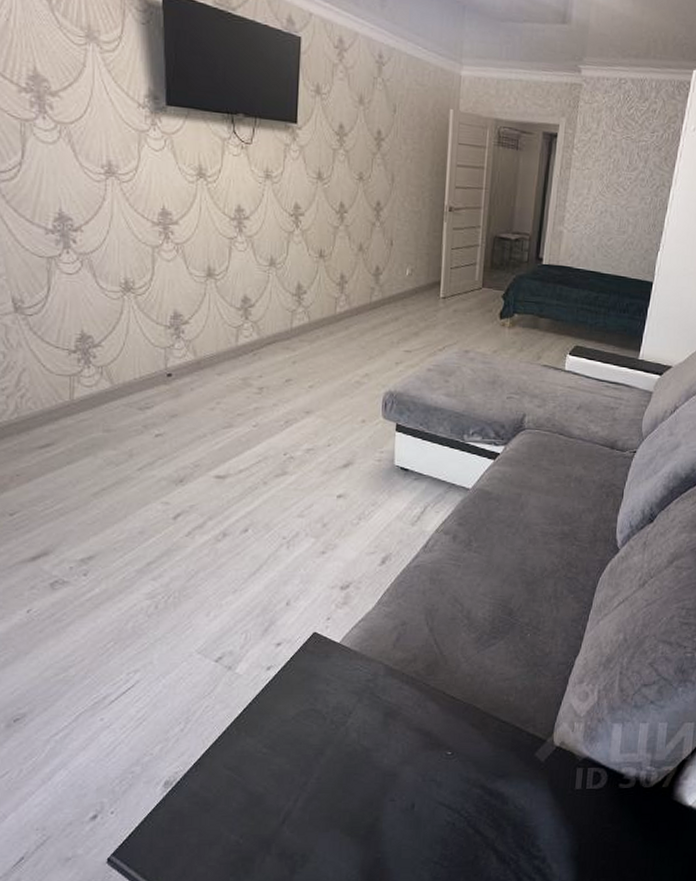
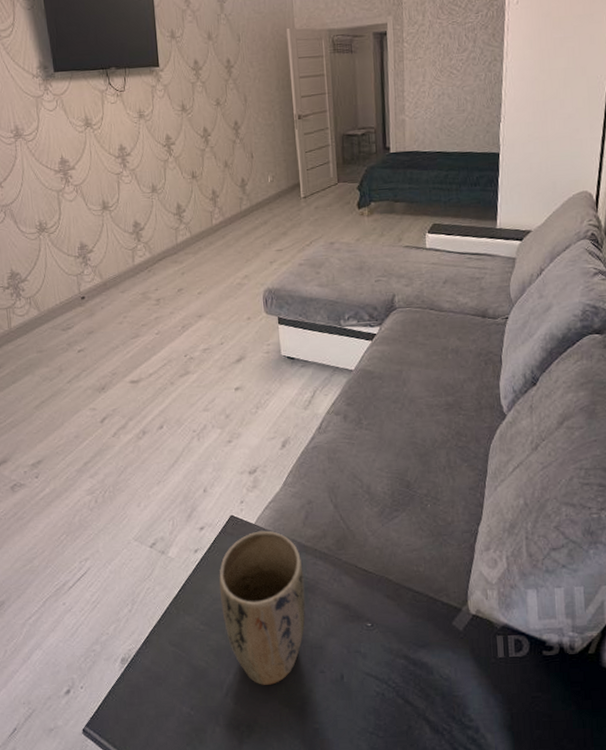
plant pot: none [290,650,387,813] -> present [219,530,306,685]

